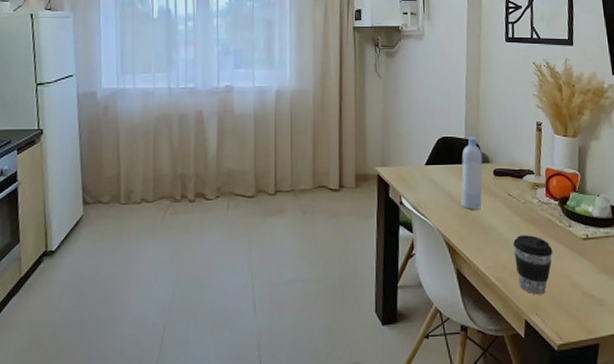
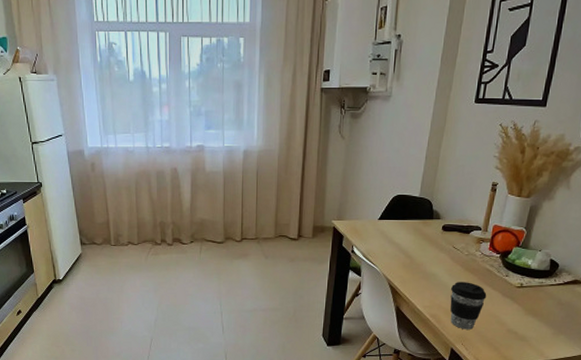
bottle: present [461,136,483,210] -> none [408,195,434,259]

